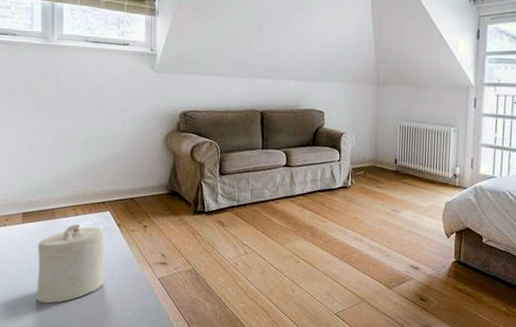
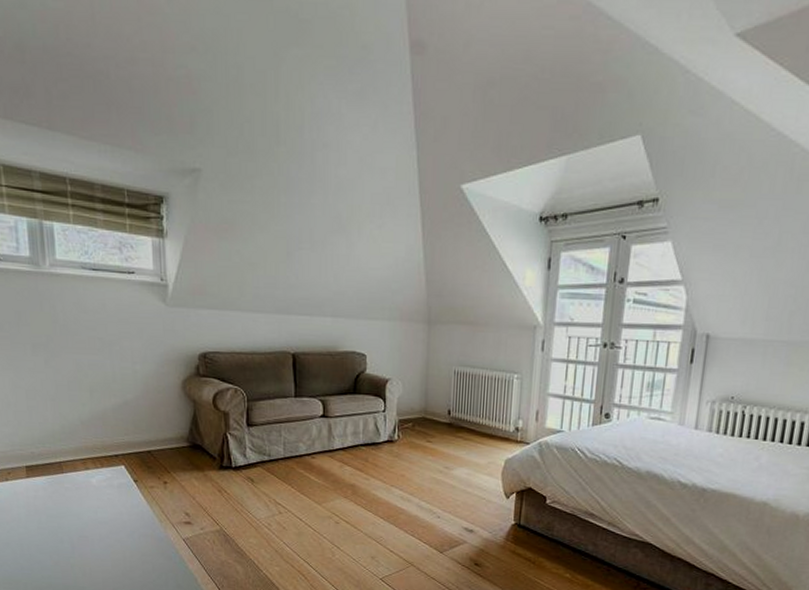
candle: present [36,224,105,304] -> none [46,479,124,565]

